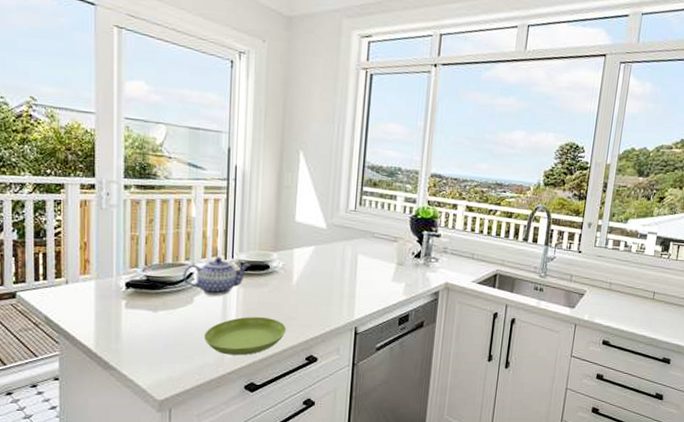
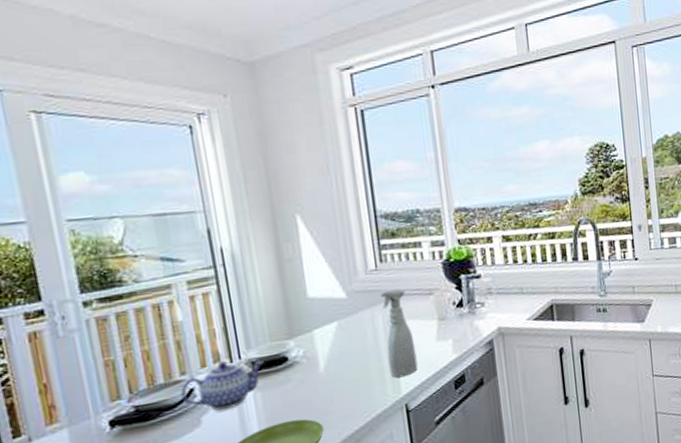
spray bottle: none [348,230,375,305] -> present [381,289,418,379]

